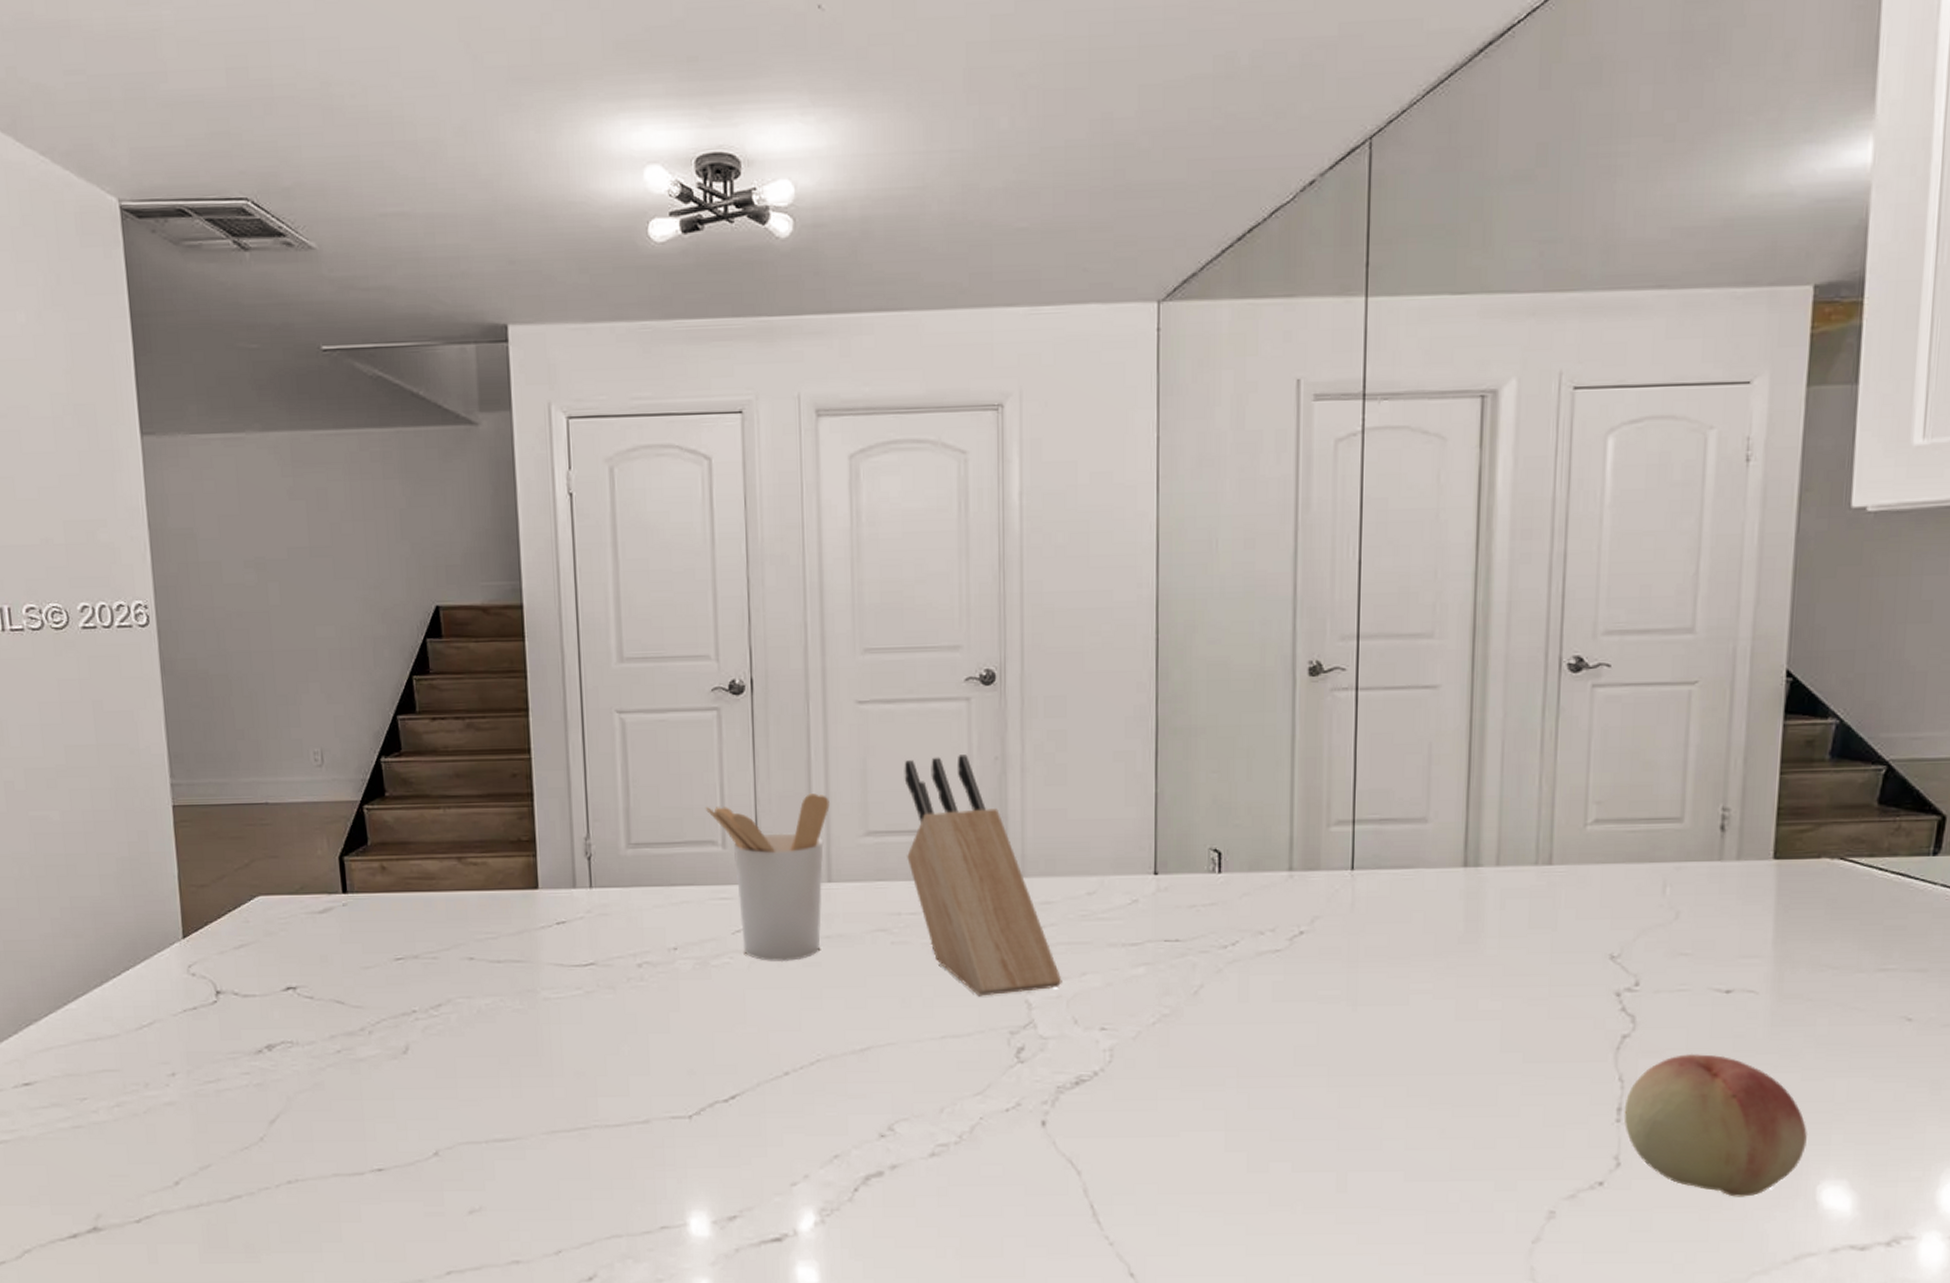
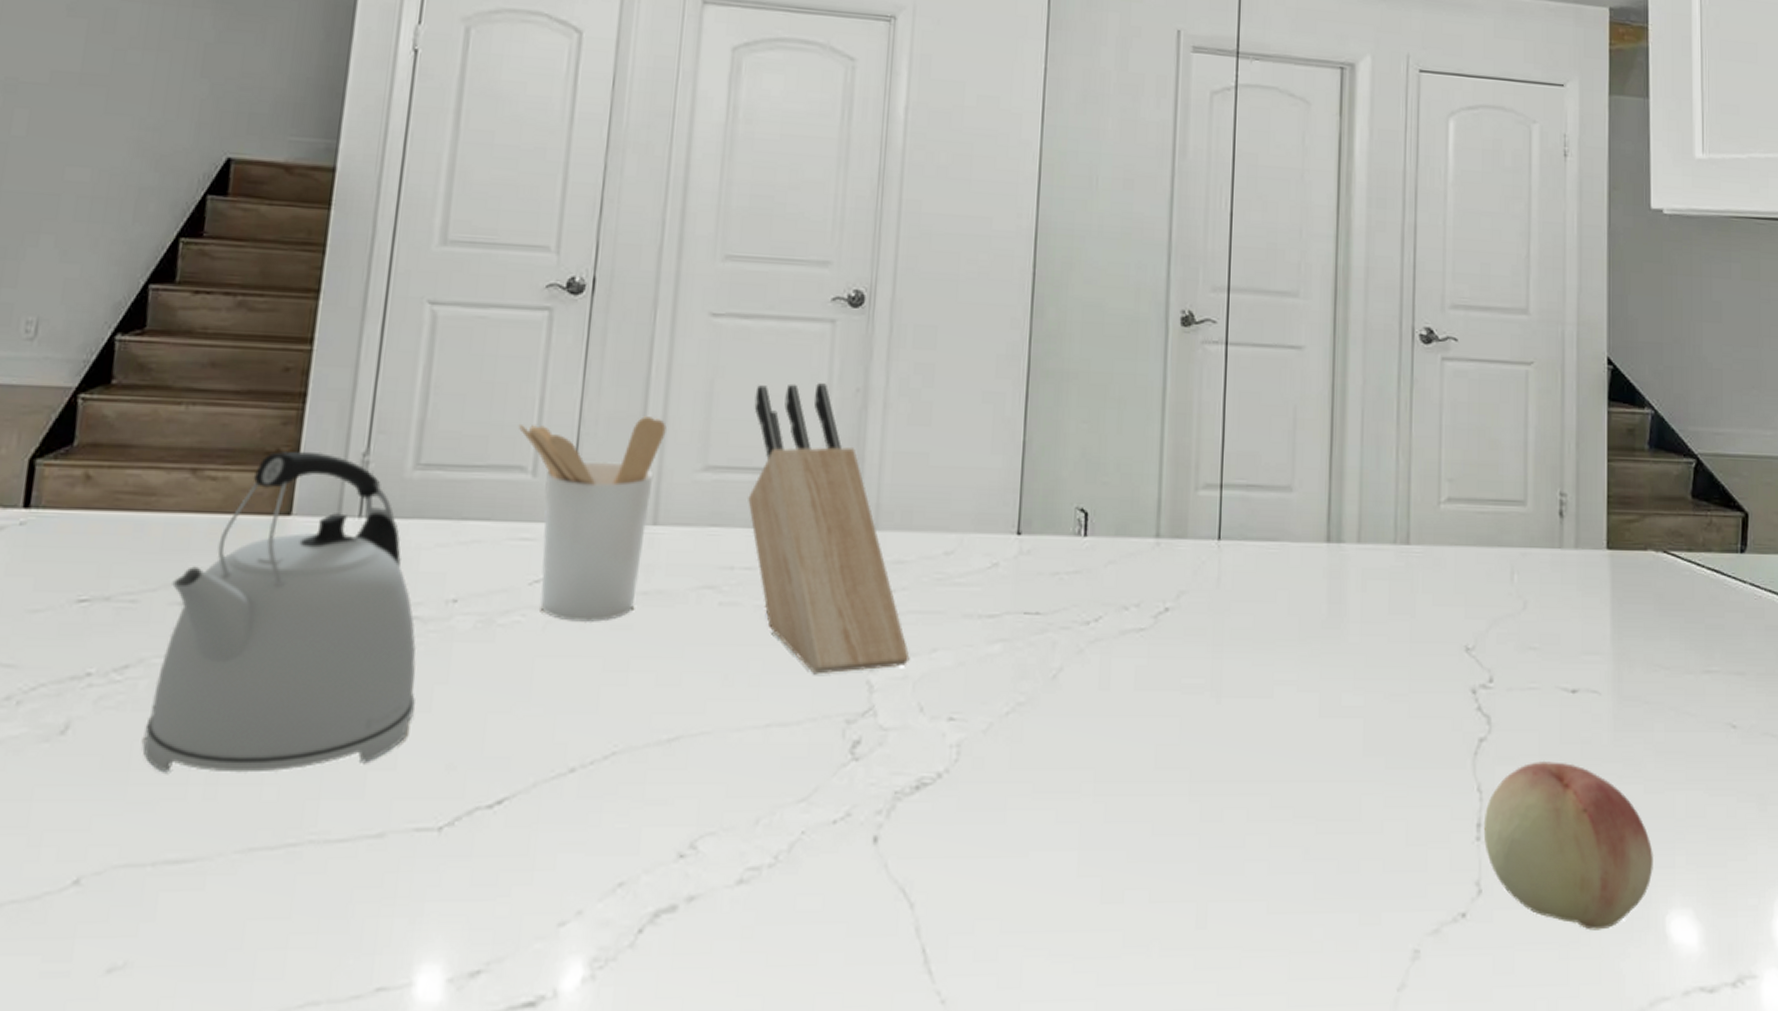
kettle: none [460,839,657,1080] -> present [142,451,416,773]

